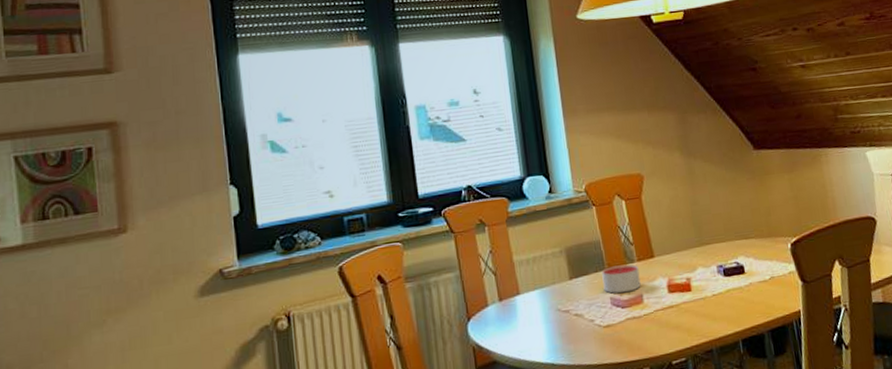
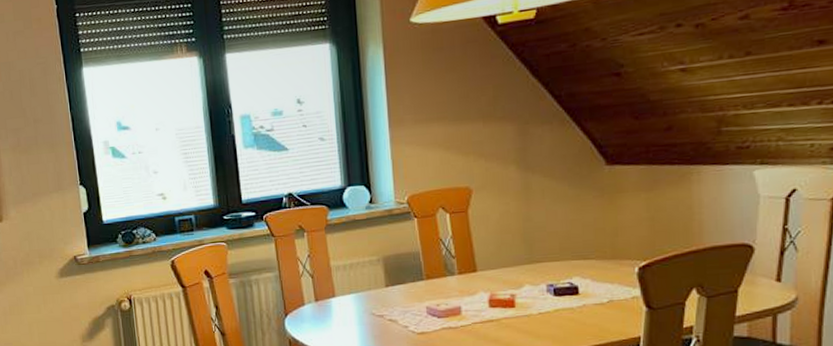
candle: present [601,264,641,294] -> none [419,276,460,304]

